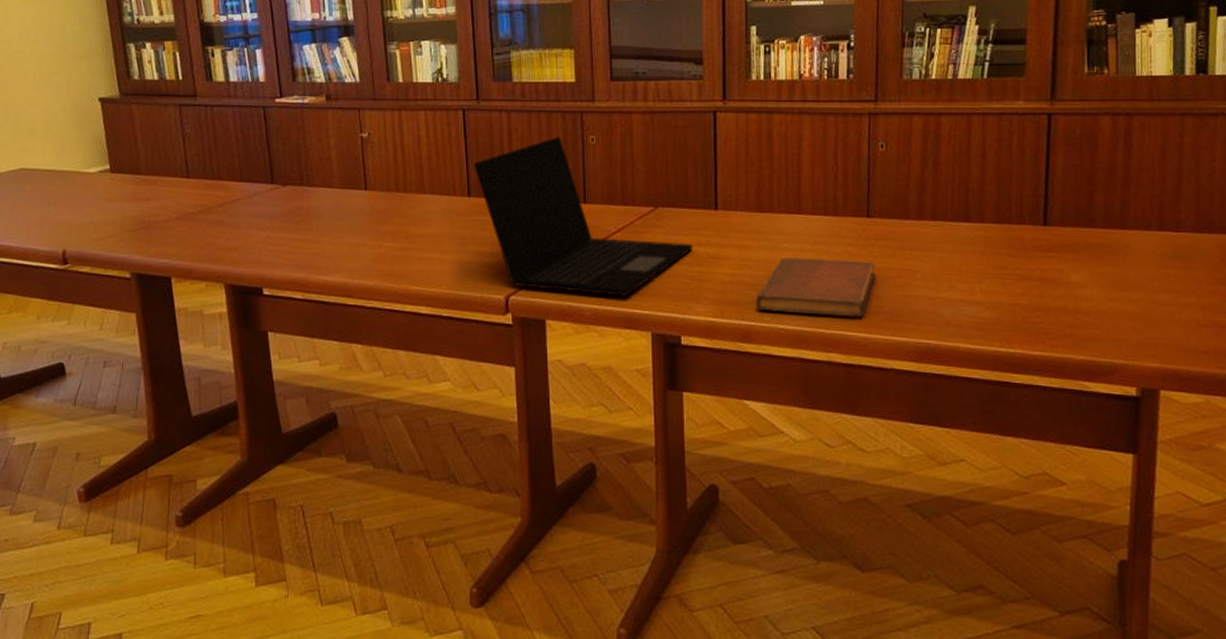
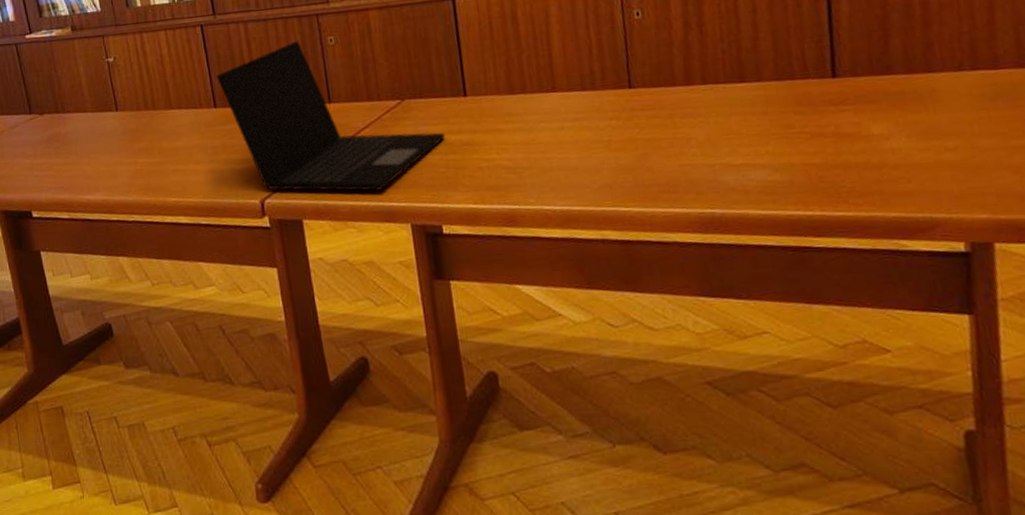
notebook: present [755,258,876,317] -> none [516,133,645,193]

